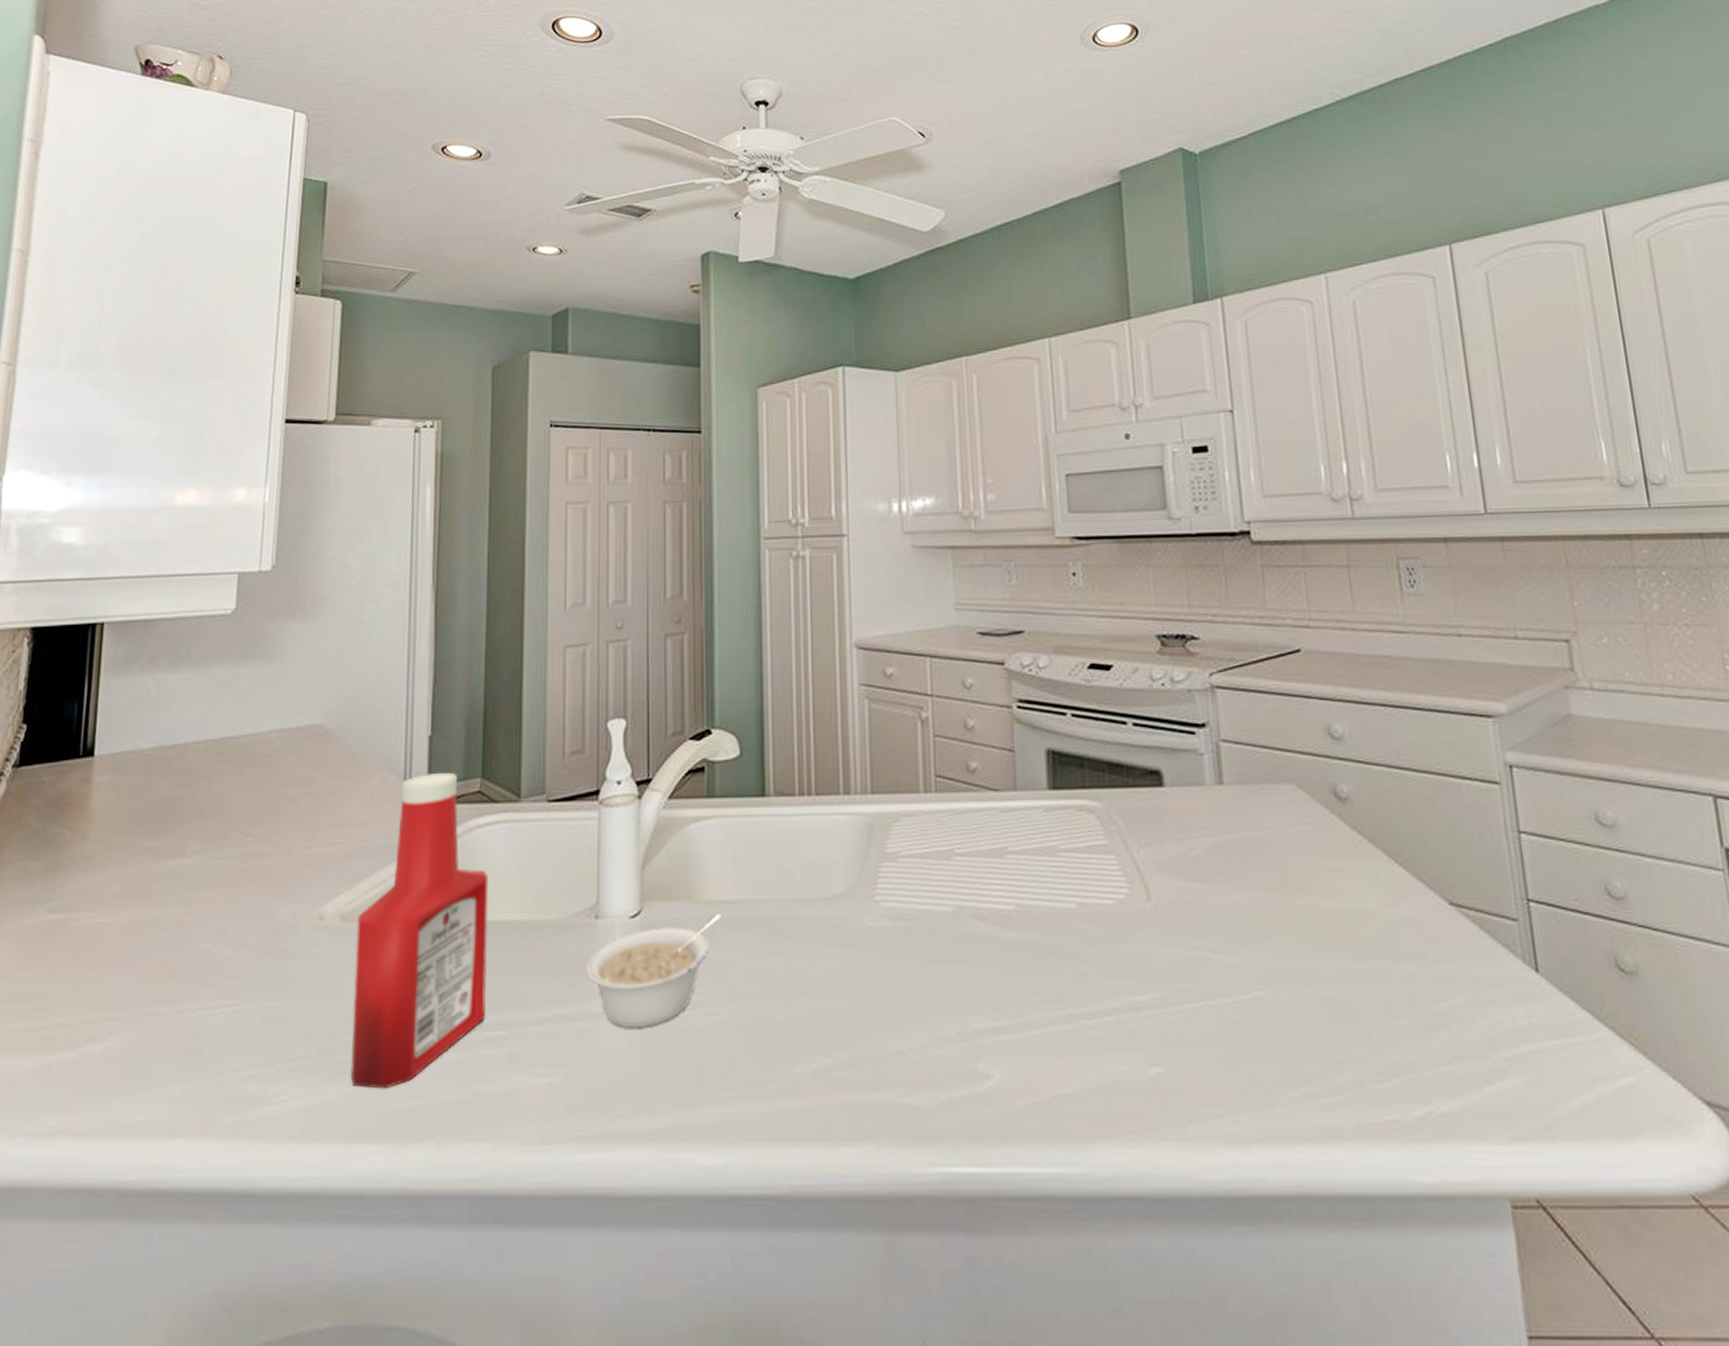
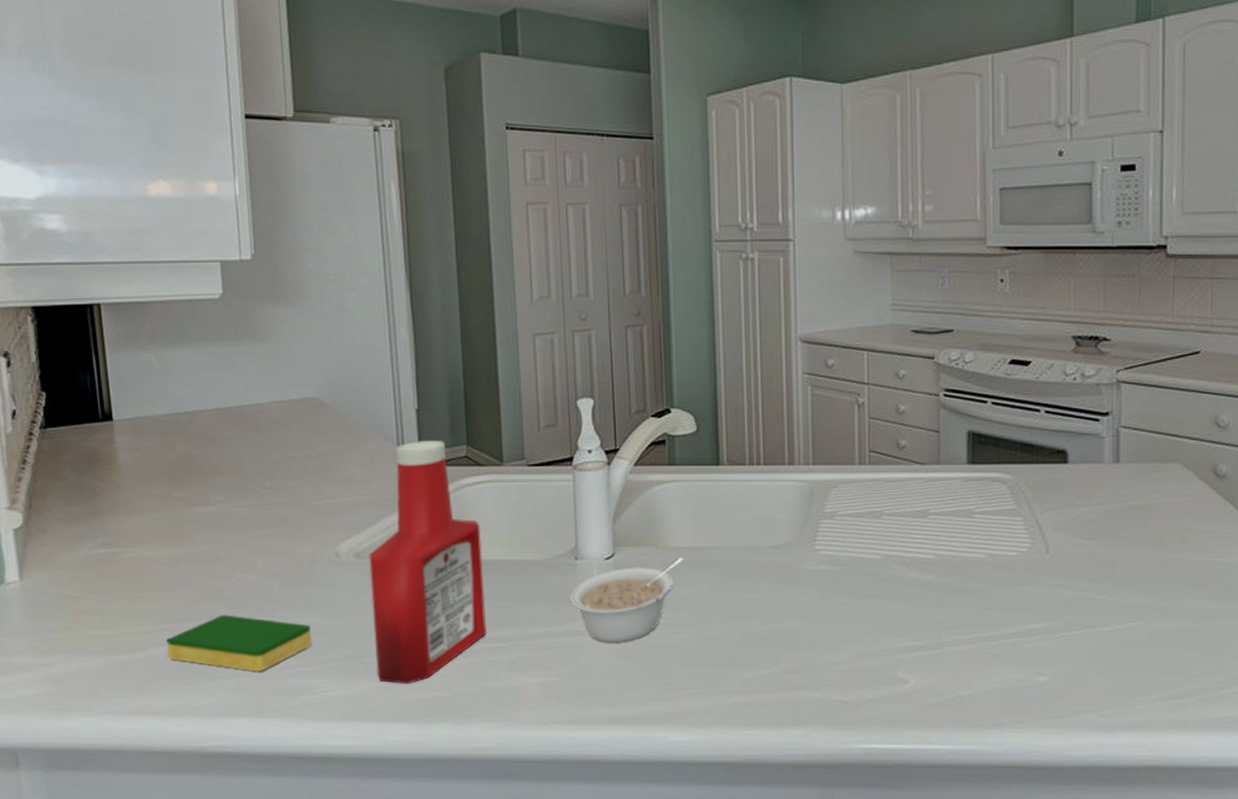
dish sponge: none [106,998,280,1075] -> present [167,614,312,672]

